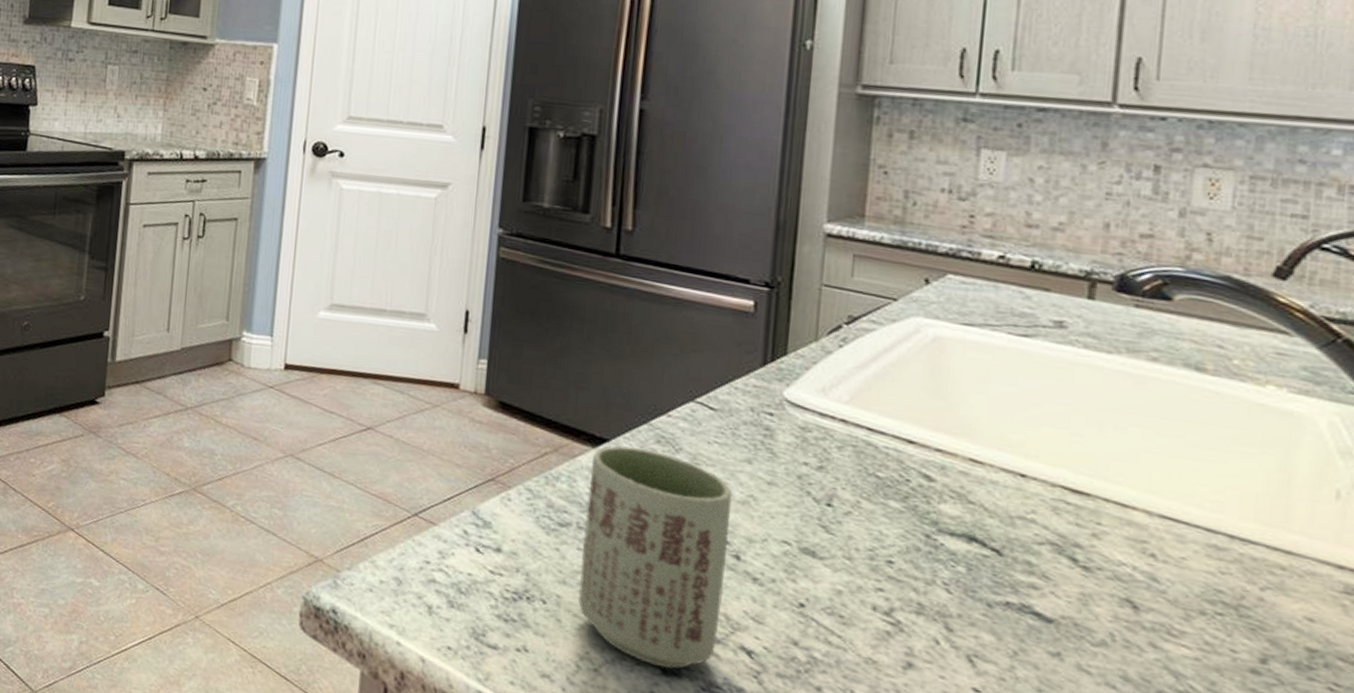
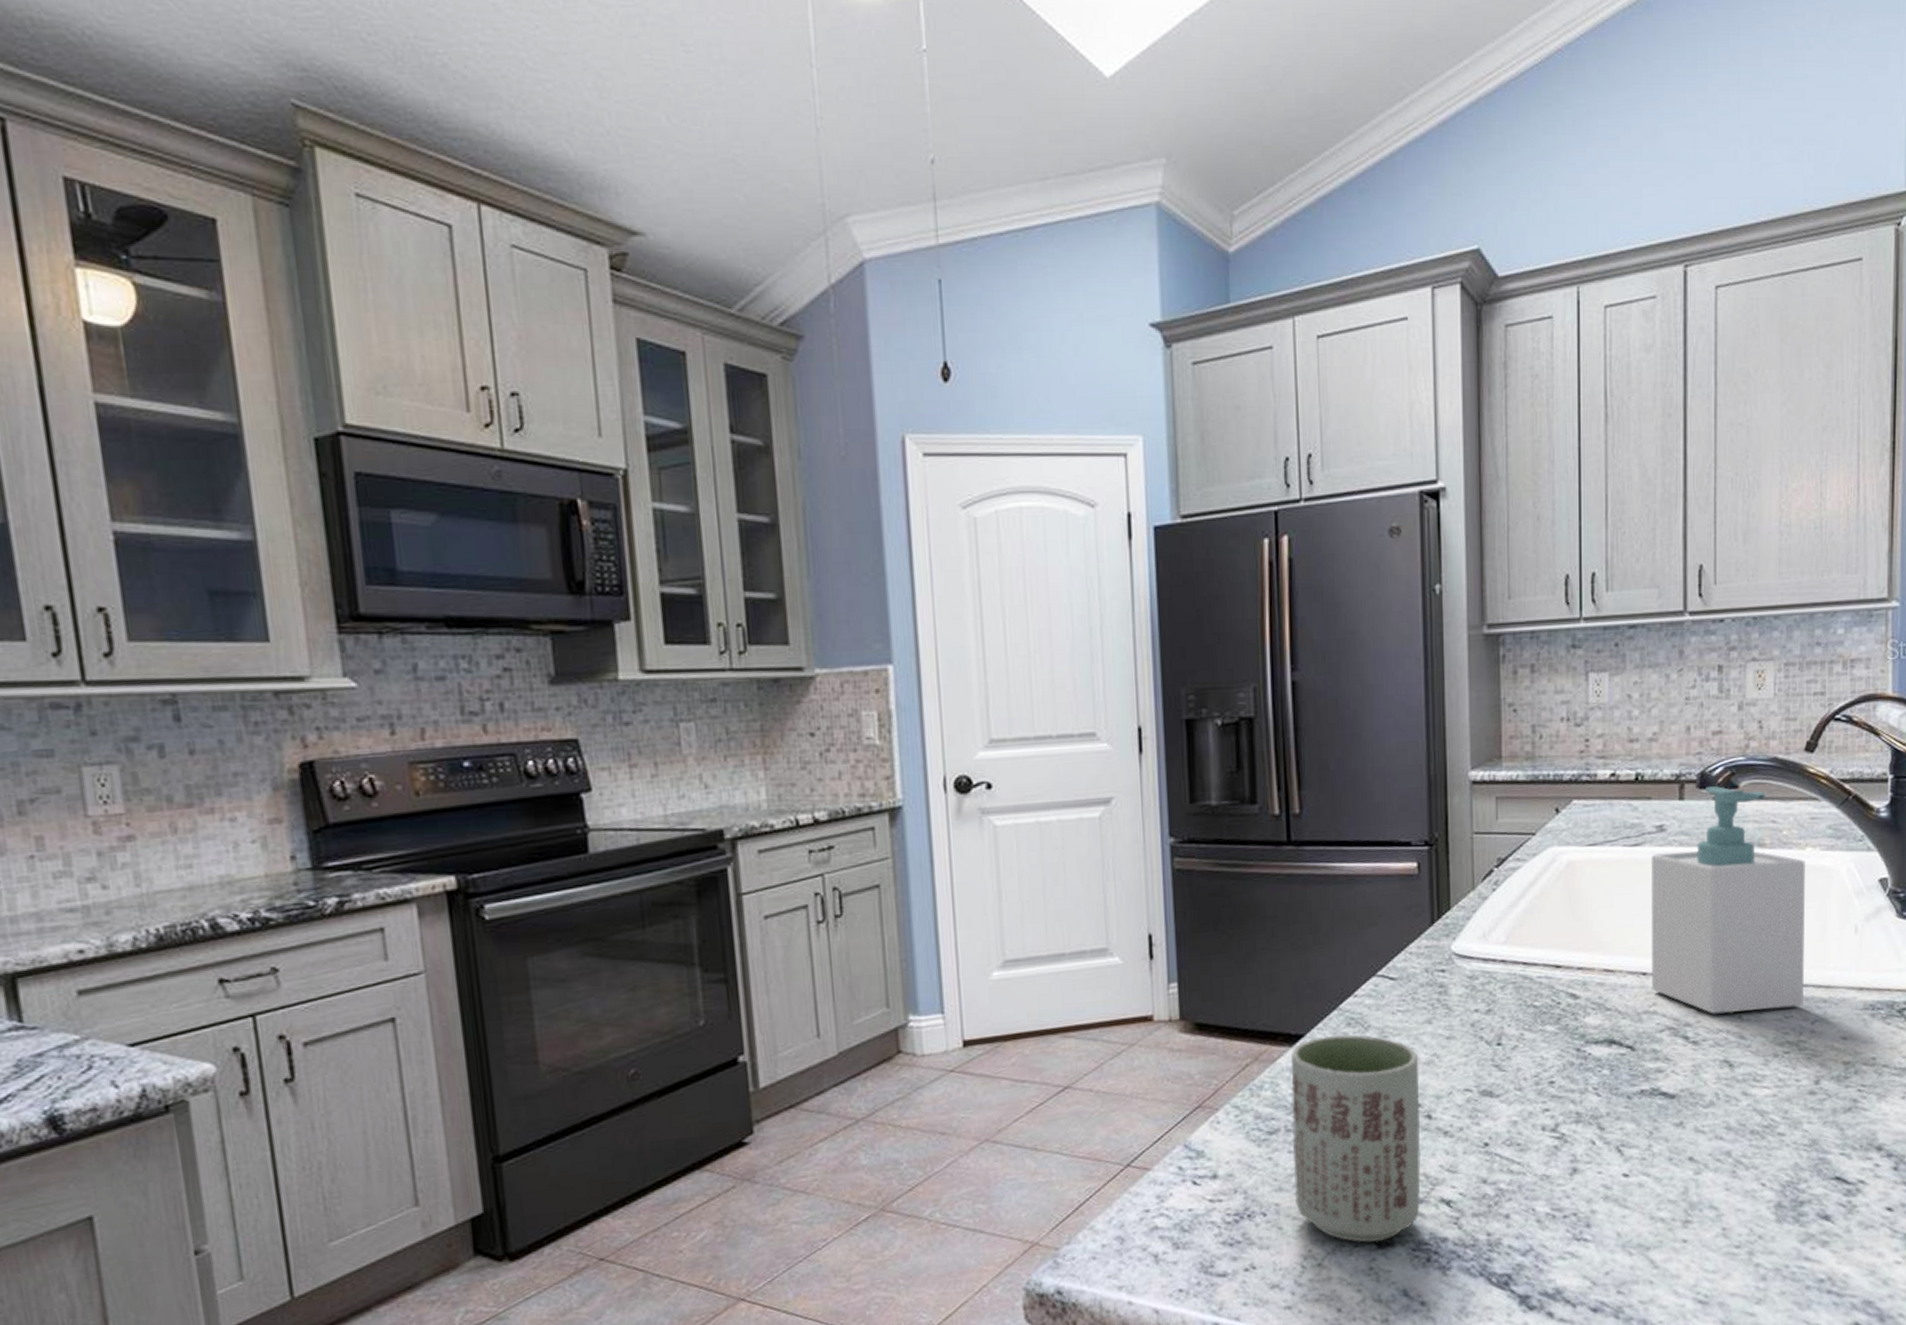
soap bottle: none [1030,292,1264,566] -> present [1650,786,1805,1014]

